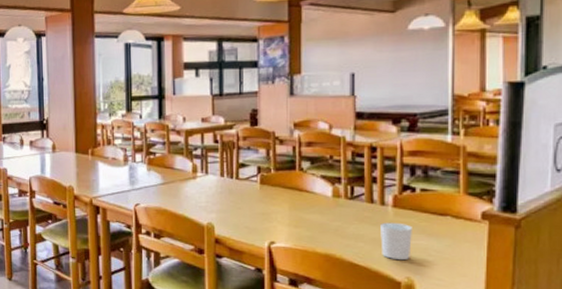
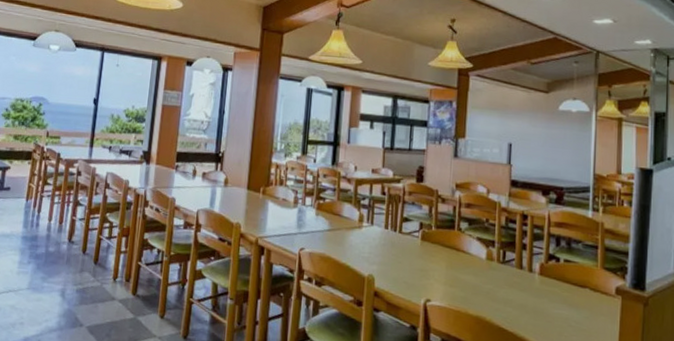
cup: present [380,222,412,261] -> none [527,289,555,329]

